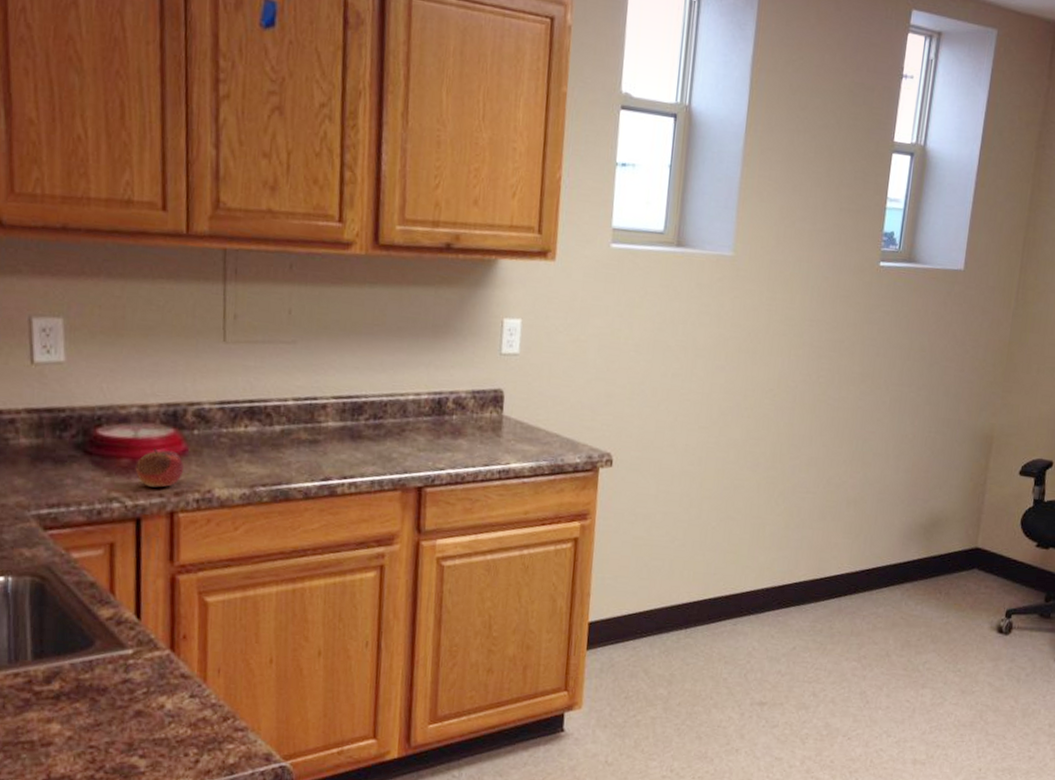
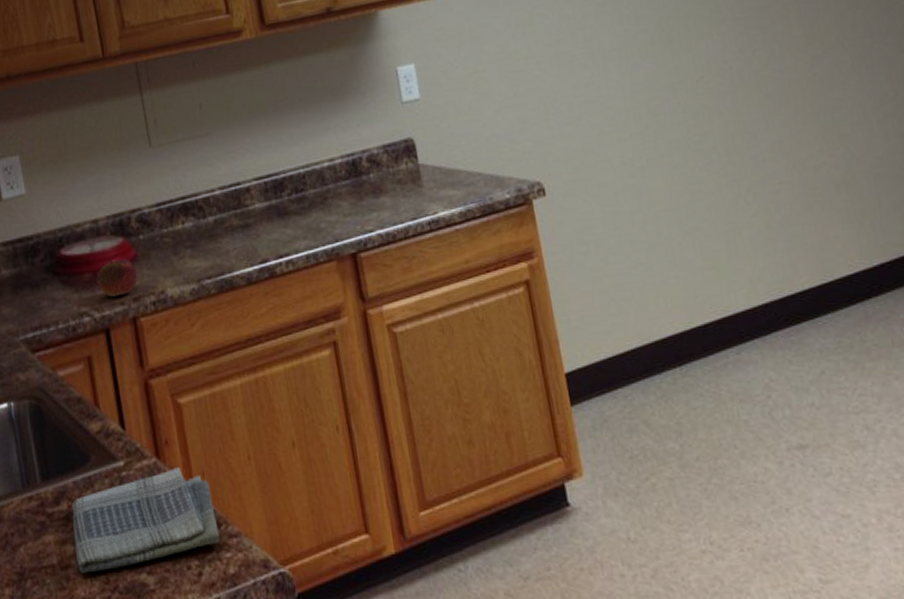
dish towel: none [60,662,226,752] -> present [71,468,221,573]

